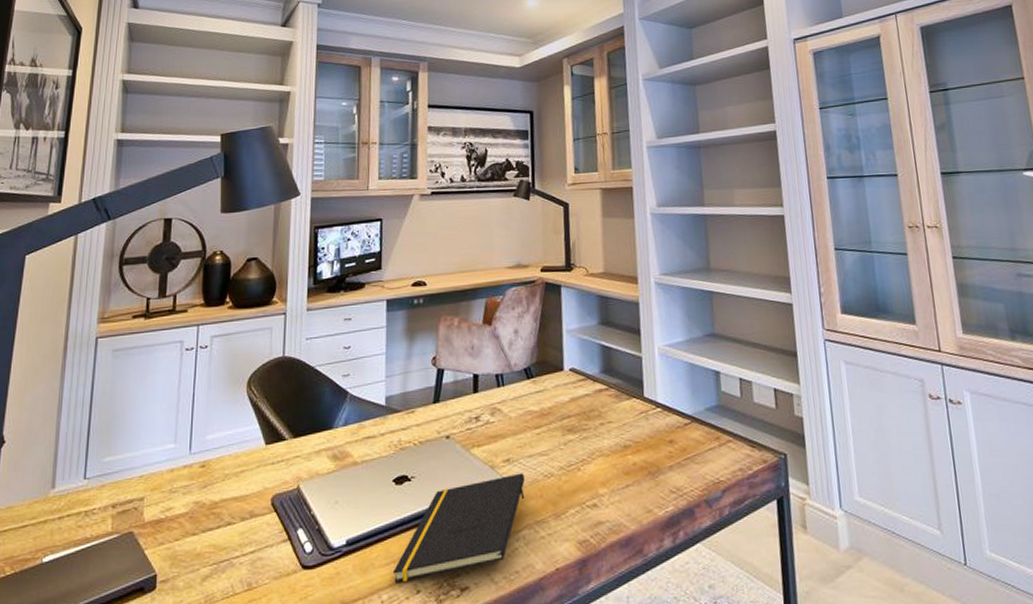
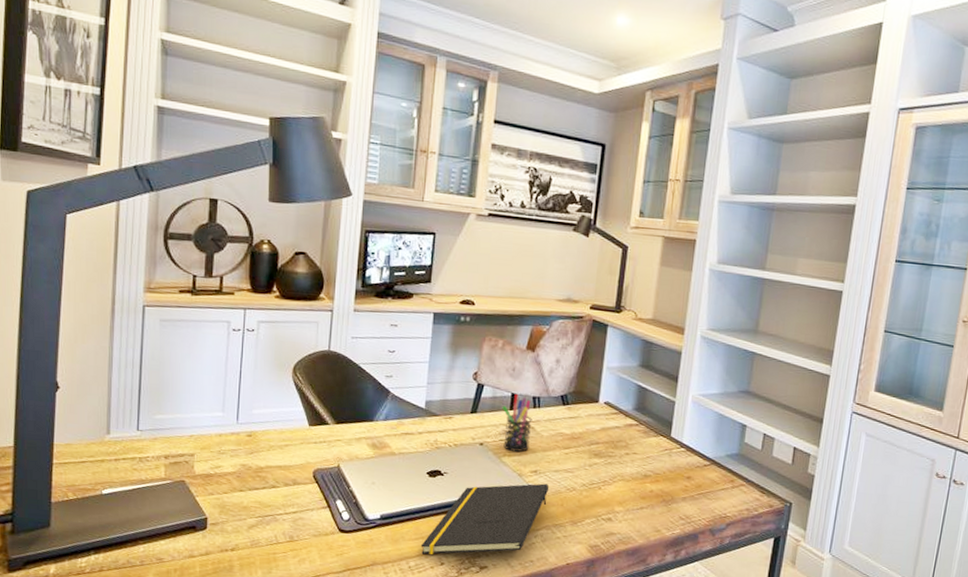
pen holder: none [465,373,498,440] -> present [502,393,532,452]

